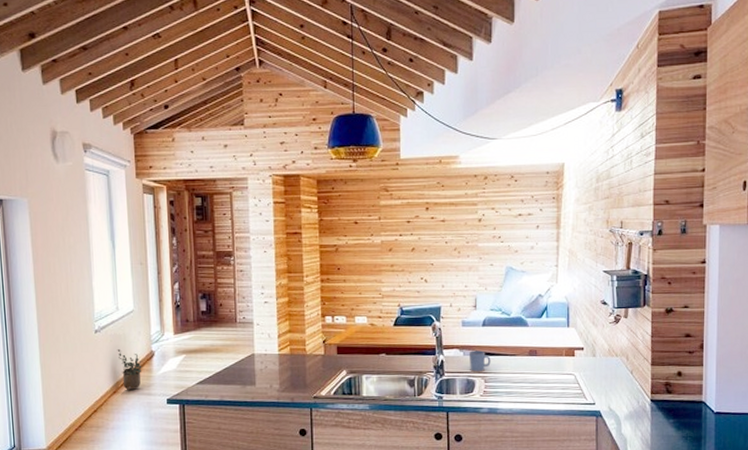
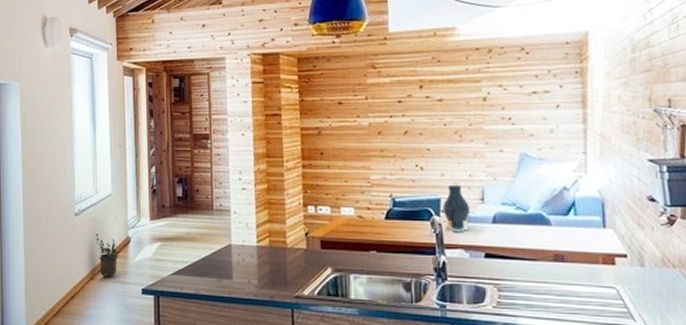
vase: none [443,294,465,336] -> present [443,184,471,234]
mug: present [468,350,491,373] -> none [476,252,505,279]

